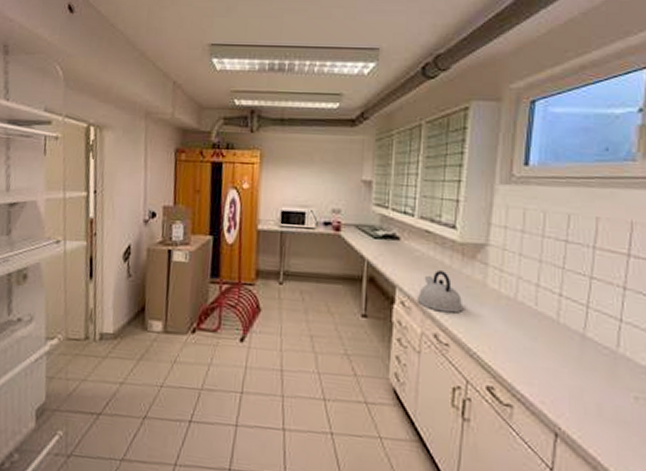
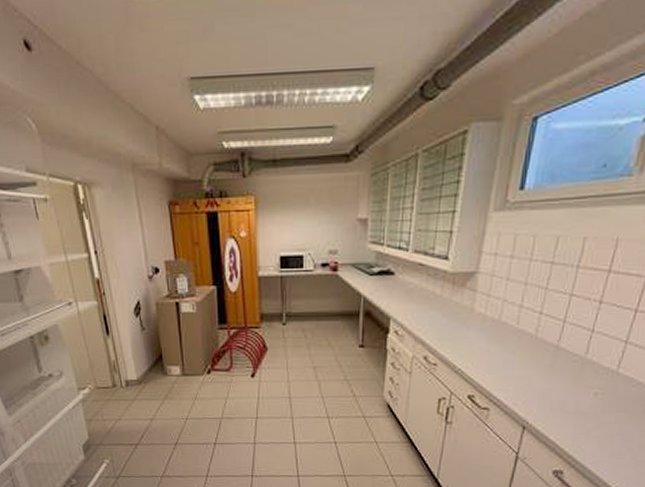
kettle: present [416,270,464,313] -> none [409,300,452,337]

